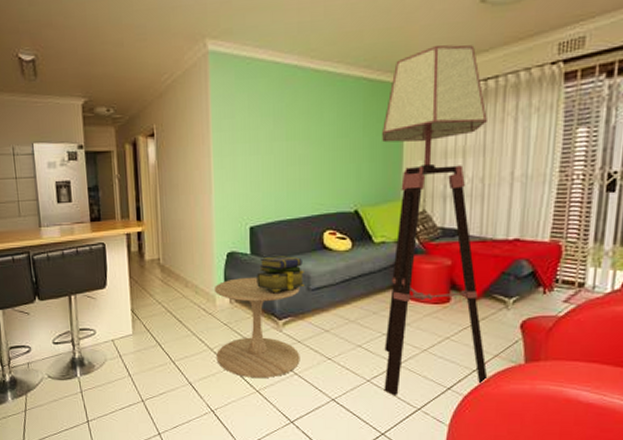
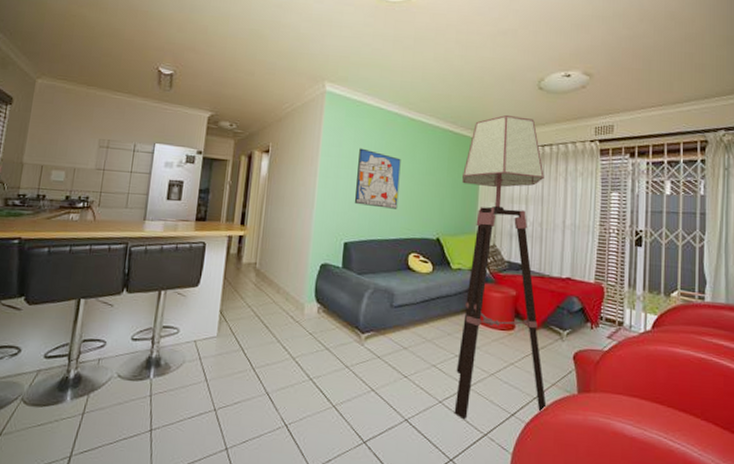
side table: present [214,277,300,378] -> none [297,289,384,393]
wall art: none [256,116,306,184] -> present [355,148,401,209]
stack of books: present [256,256,304,292] -> none [344,272,389,306]

